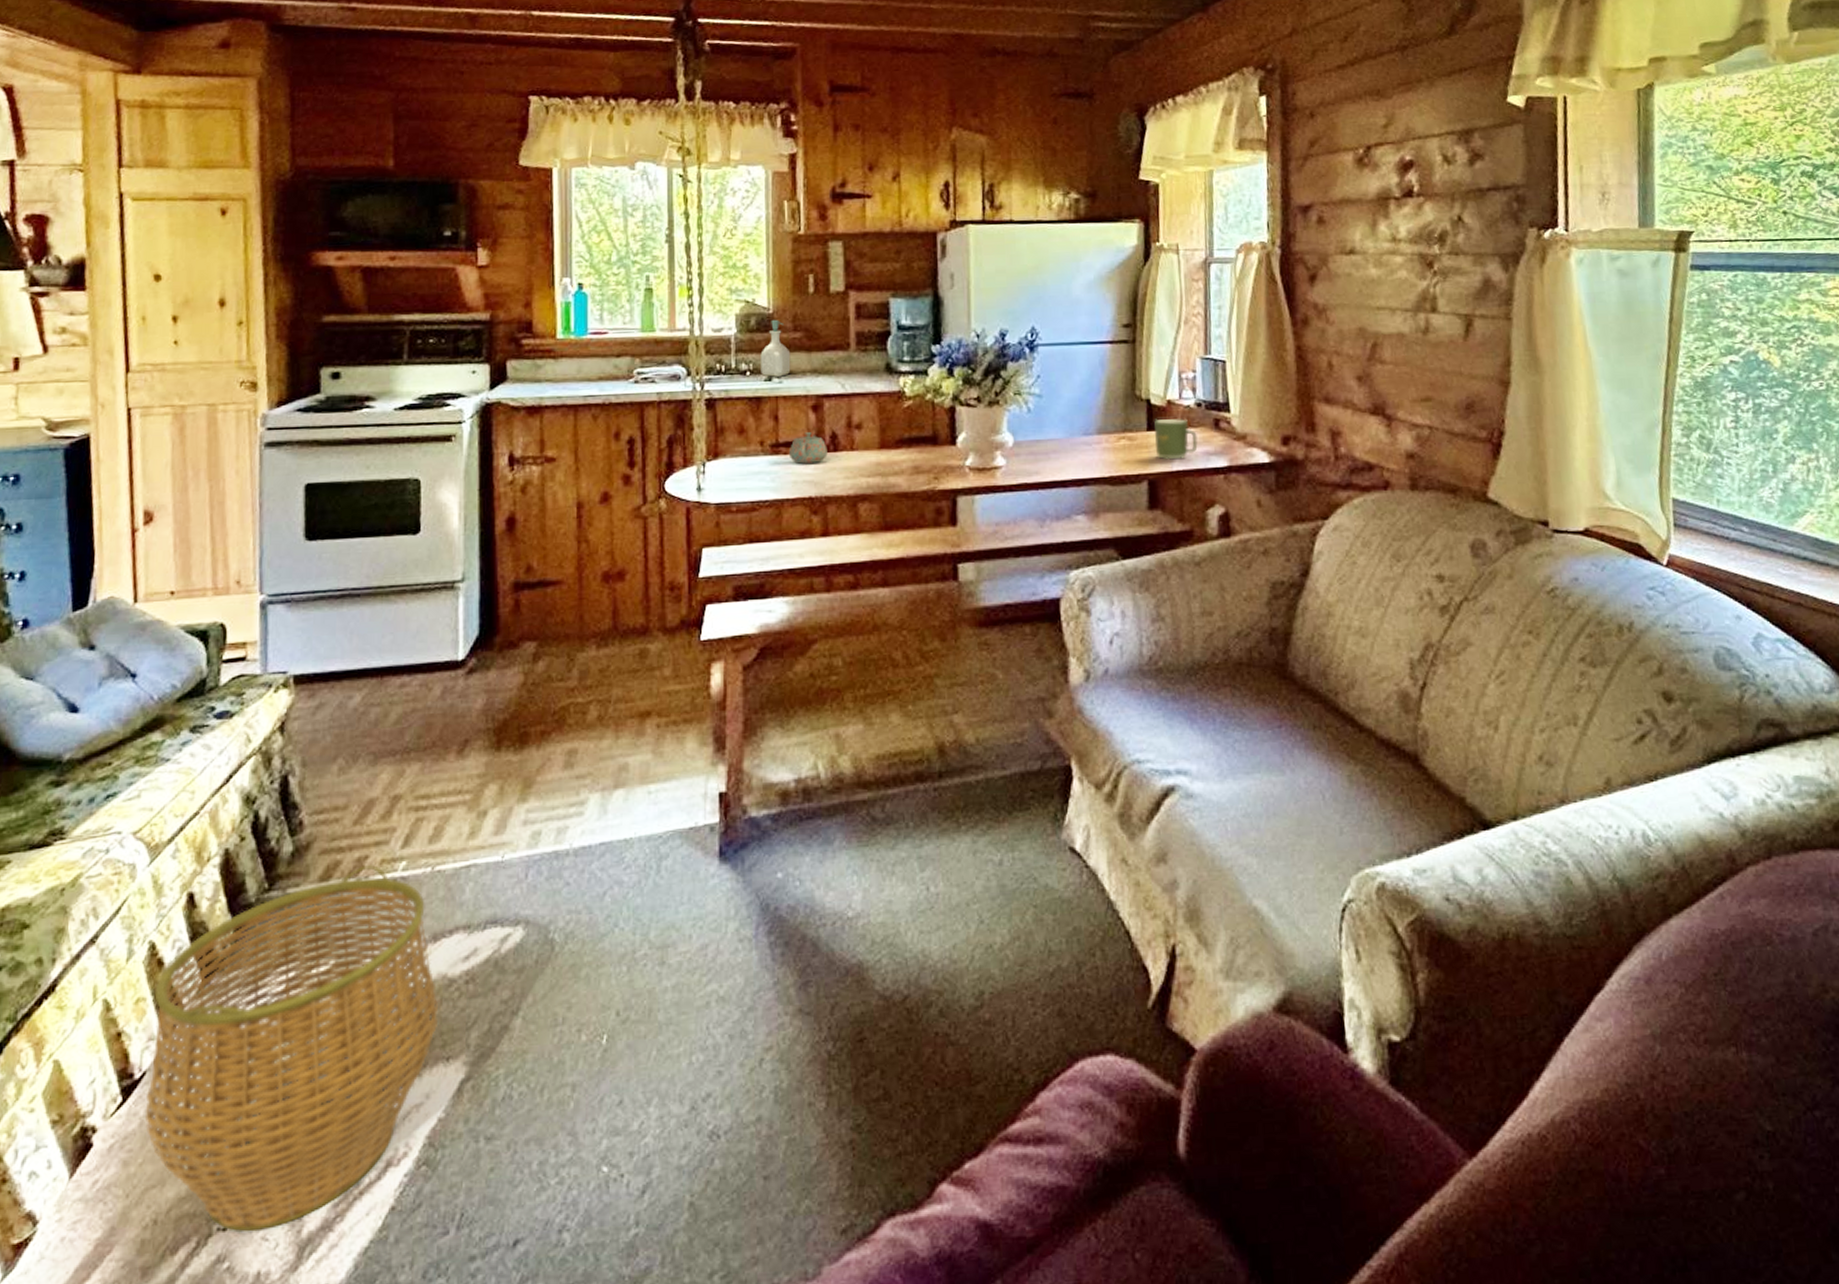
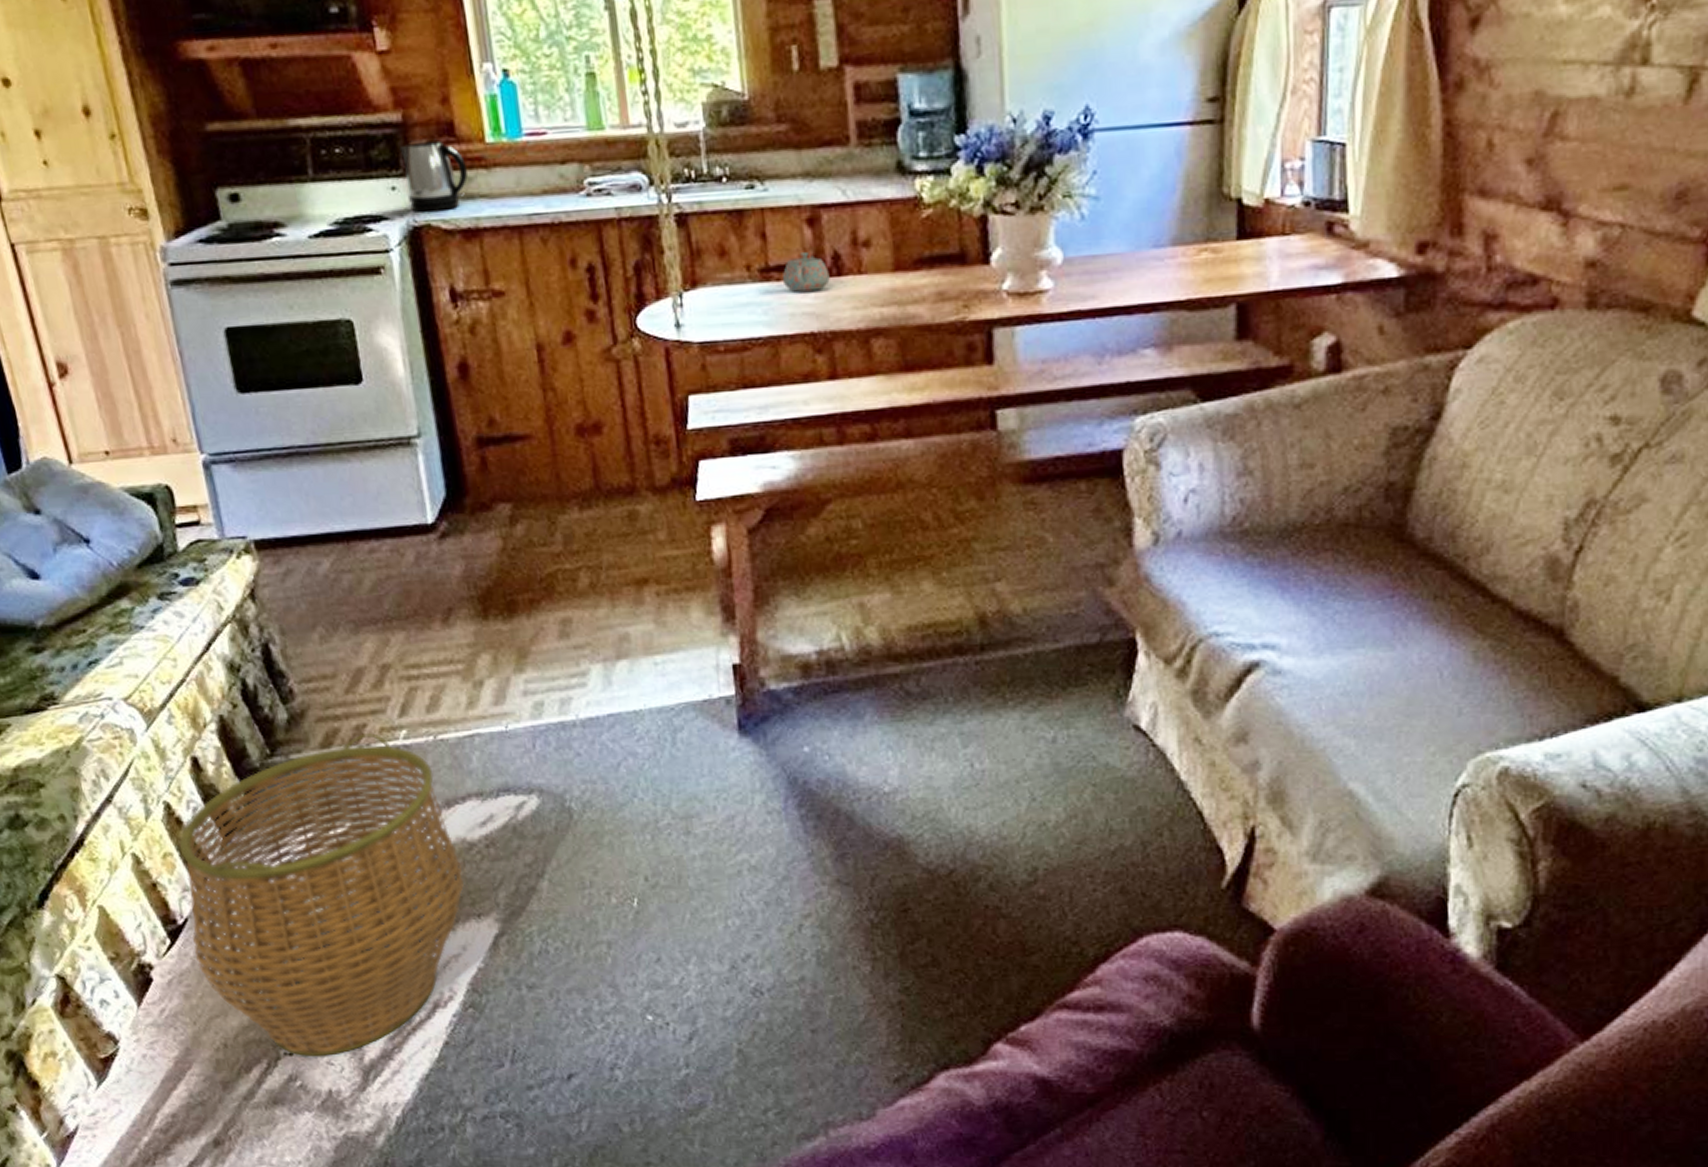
kettle: none [484,333,539,392] -> present [399,137,469,212]
soap bottle: present [760,319,791,377] -> none [737,108,778,184]
mug: present [1154,418,1198,460] -> none [1246,222,1303,277]

